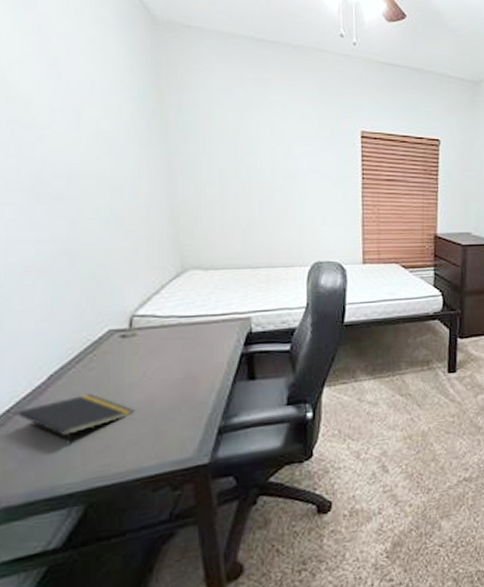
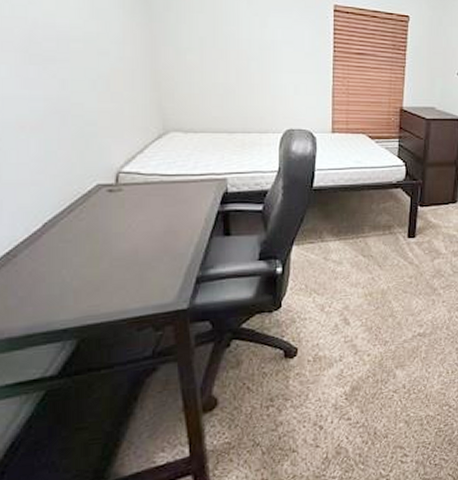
notepad: present [17,393,134,447] -> none [16,241,121,288]

